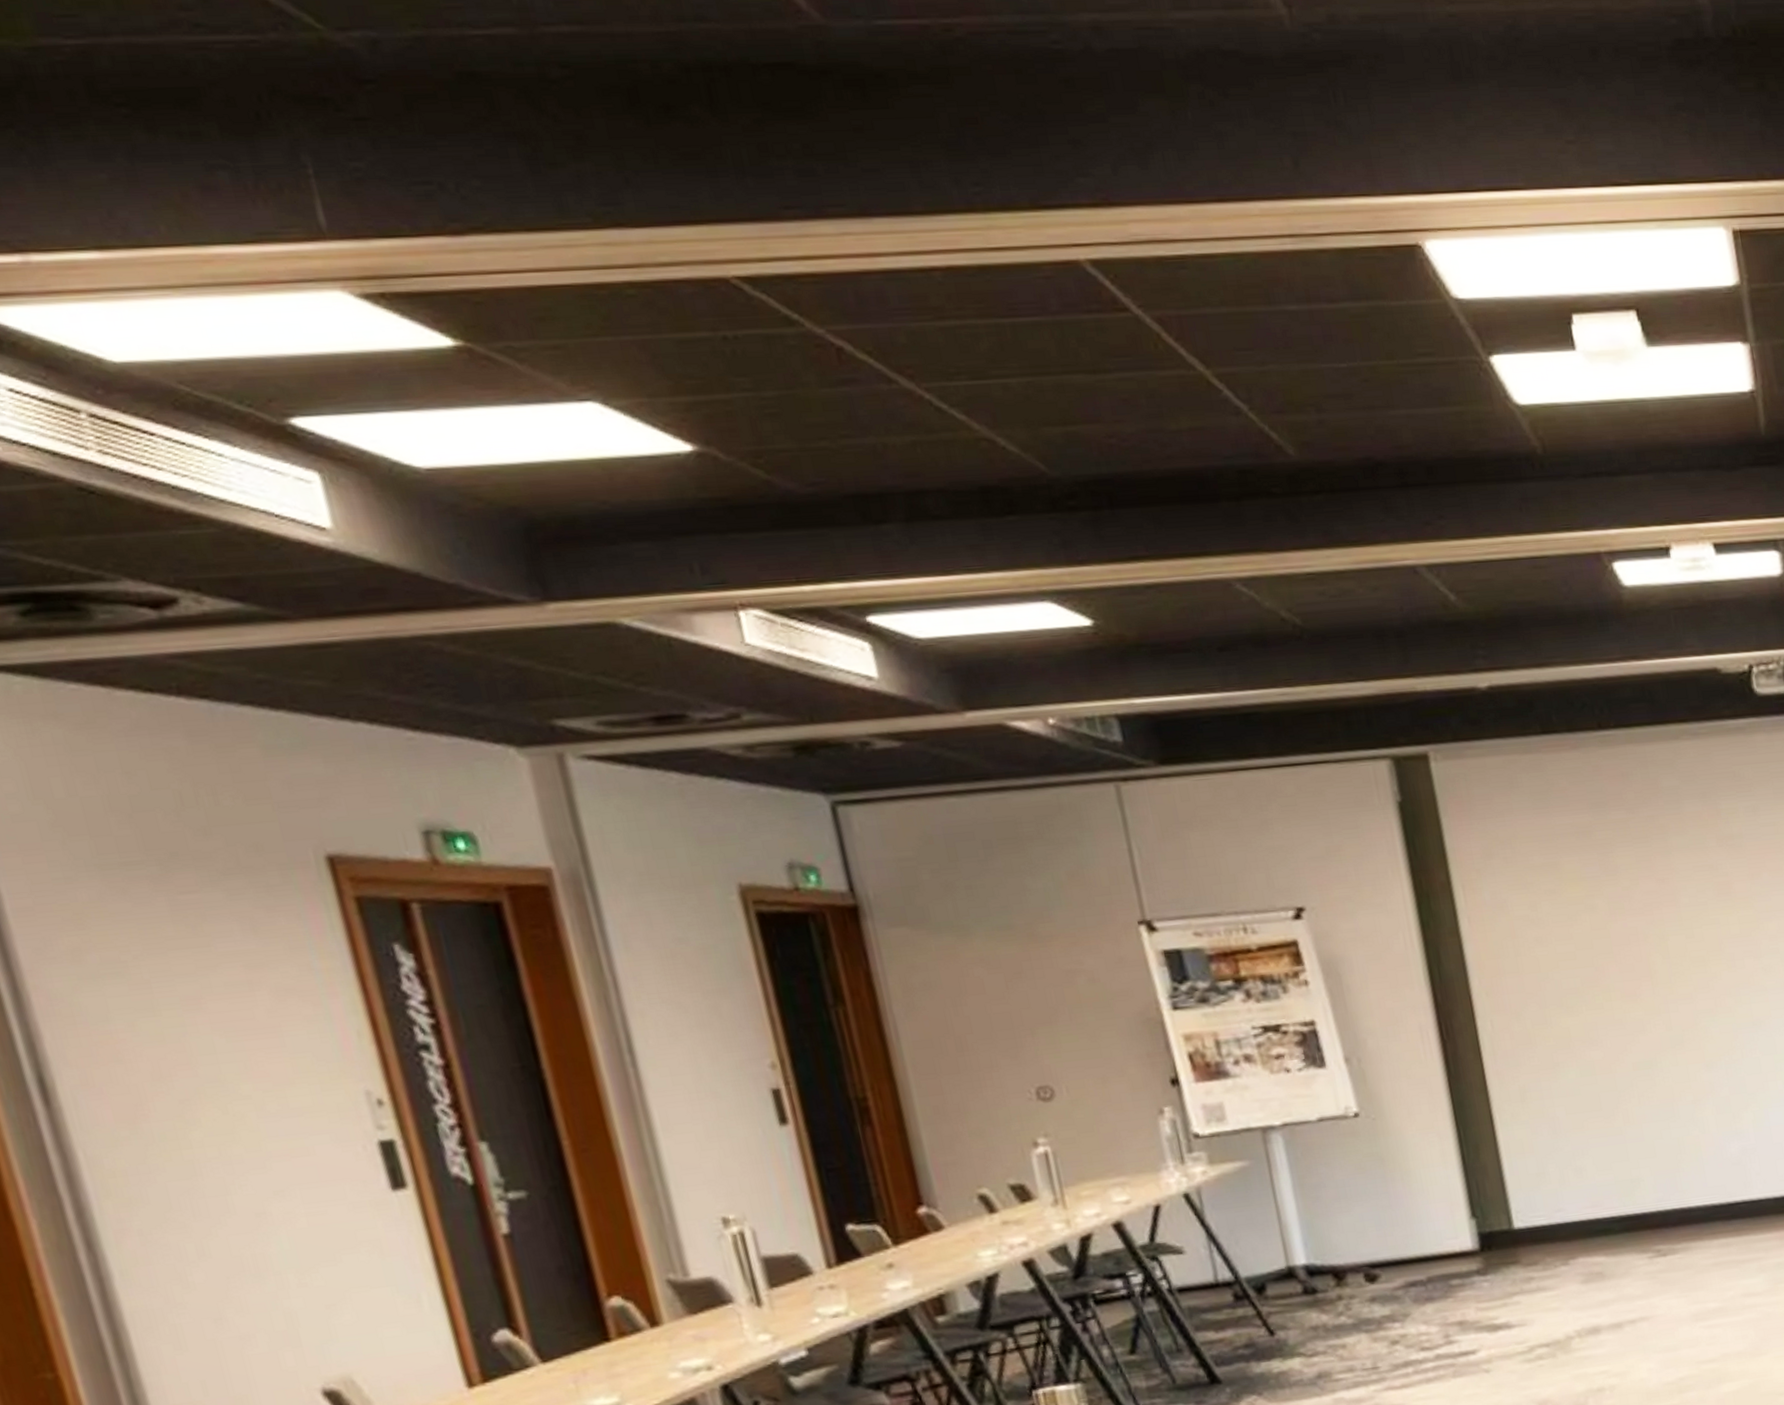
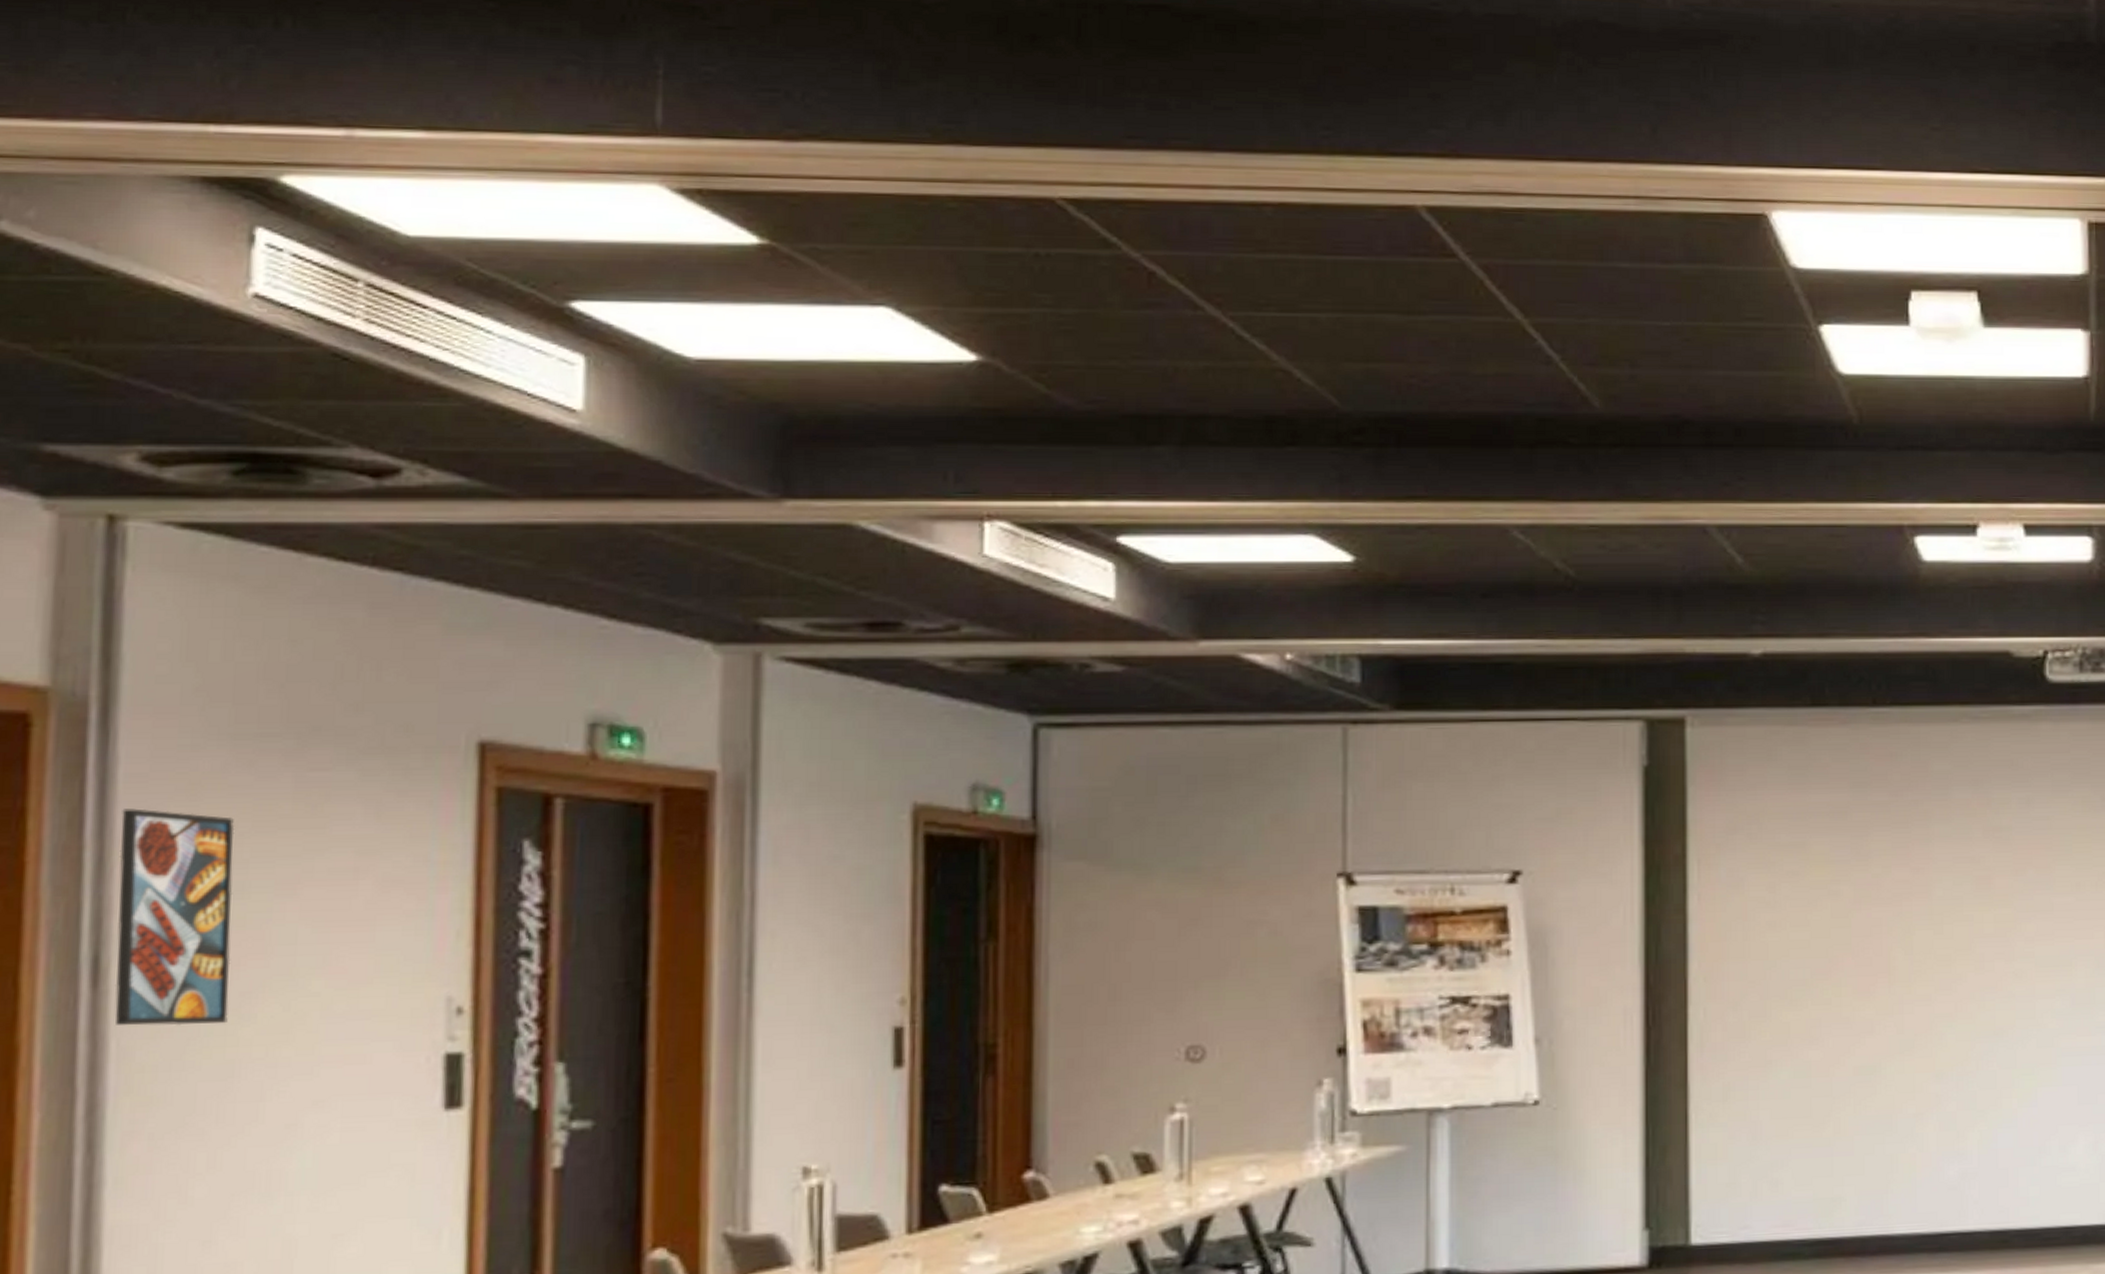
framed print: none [20,940,176,1137] -> present [114,808,235,1026]

